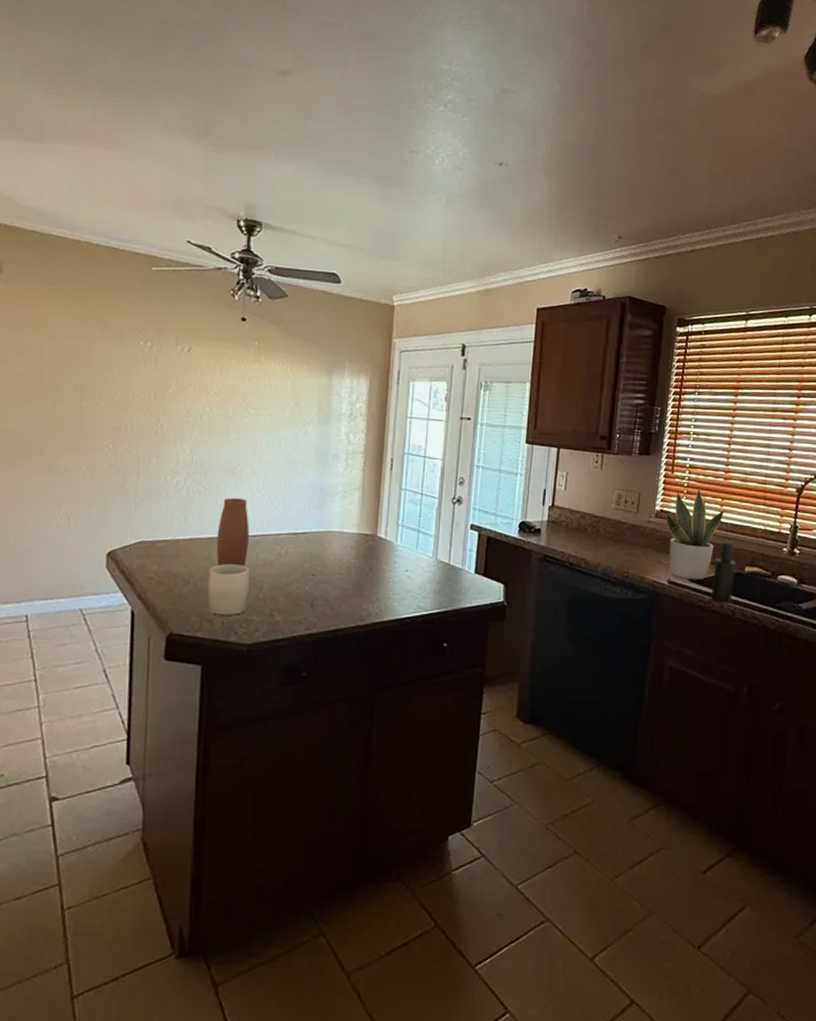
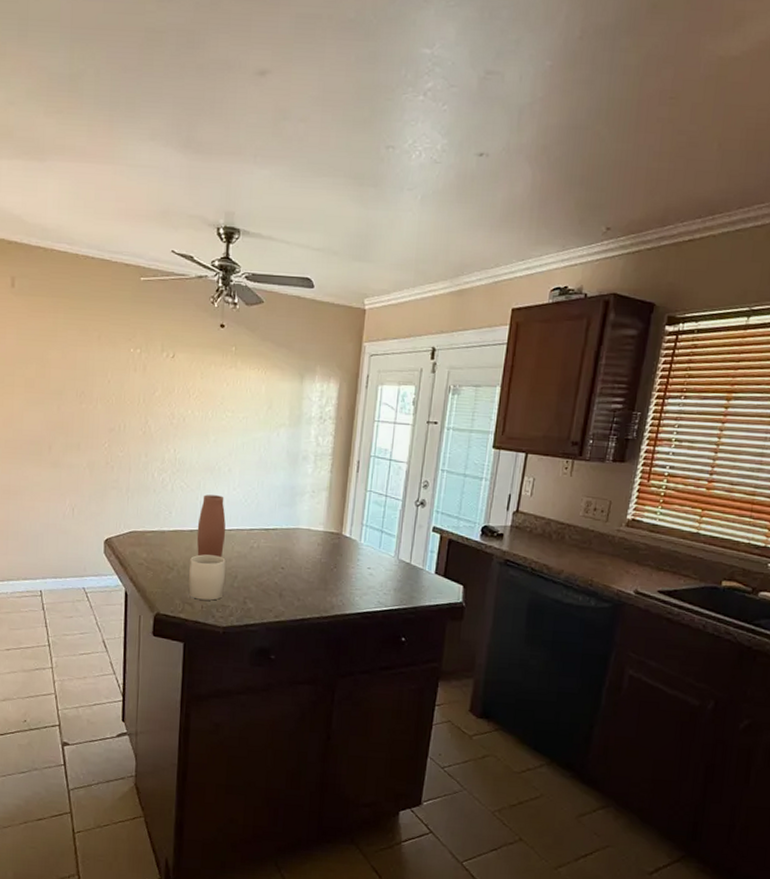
potted plant: present [666,486,726,581] -> none [637,496,706,593]
soap dispenser: present [710,541,737,604] -> none [680,554,713,618]

